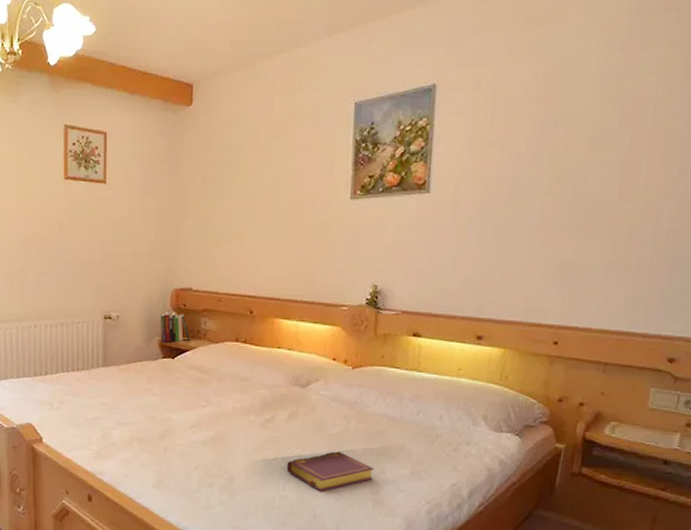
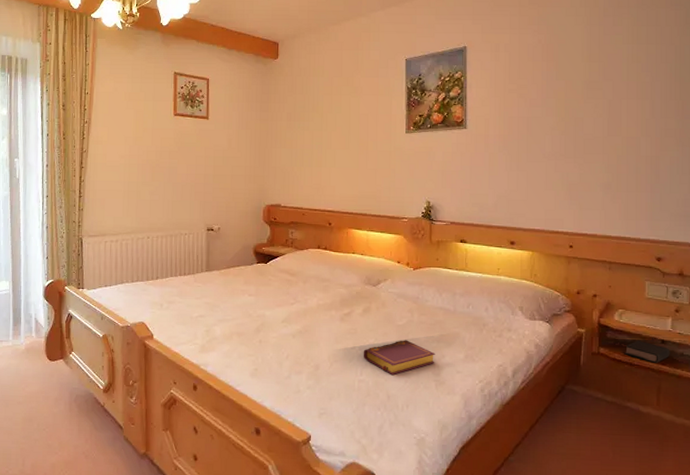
books: present [160,311,190,343] -> none [254,224,280,250]
book: none [613,460,674,489] -> present [624,341,670,364]

